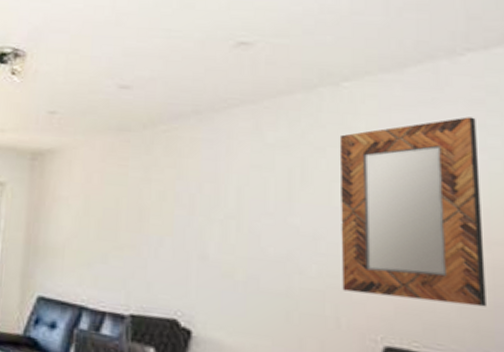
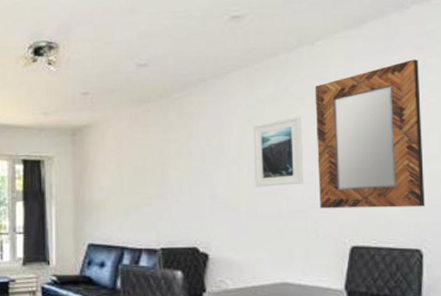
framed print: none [257,169,323,256] -> present [254,116,304,187]

